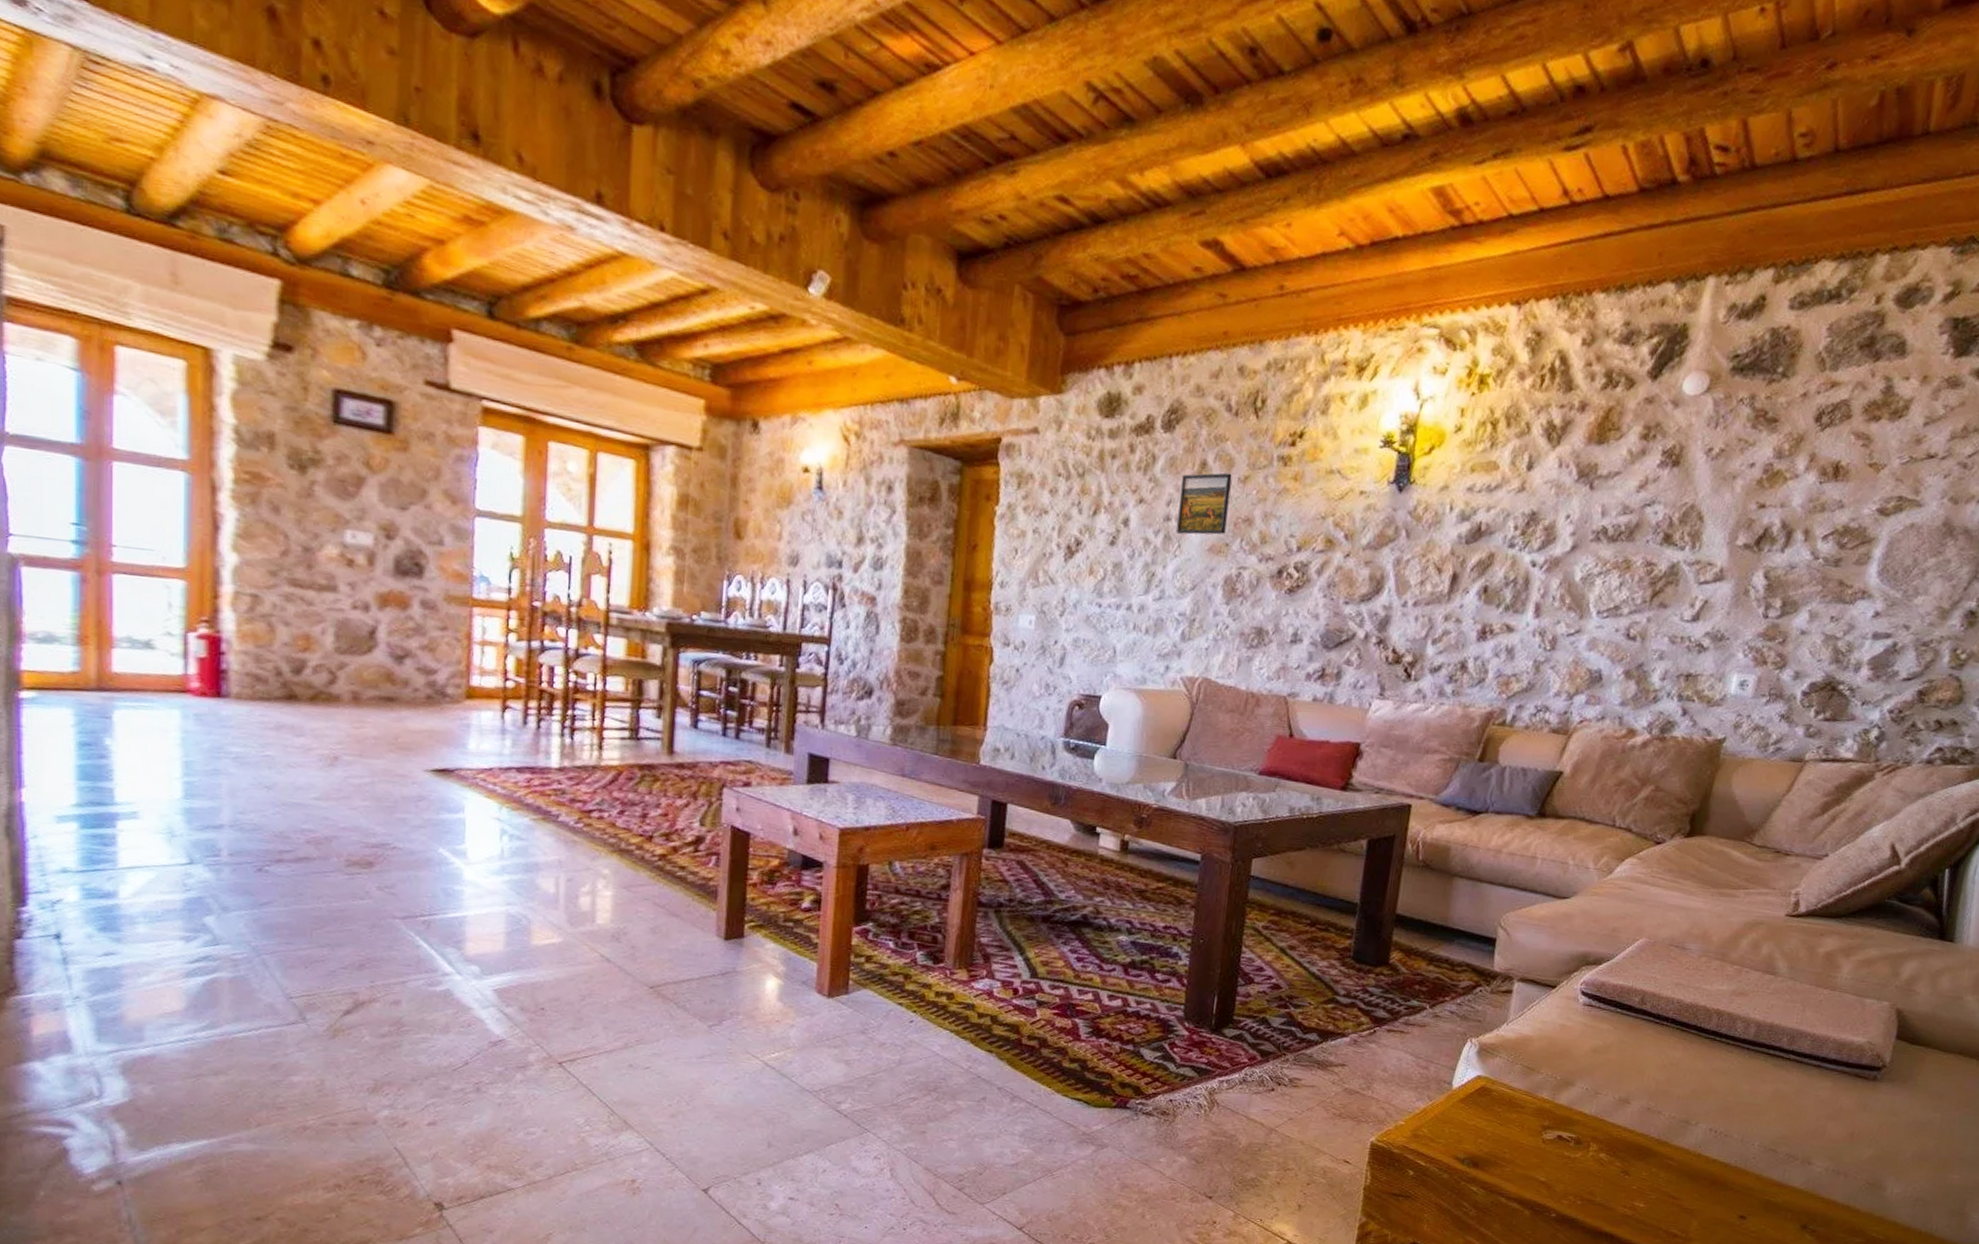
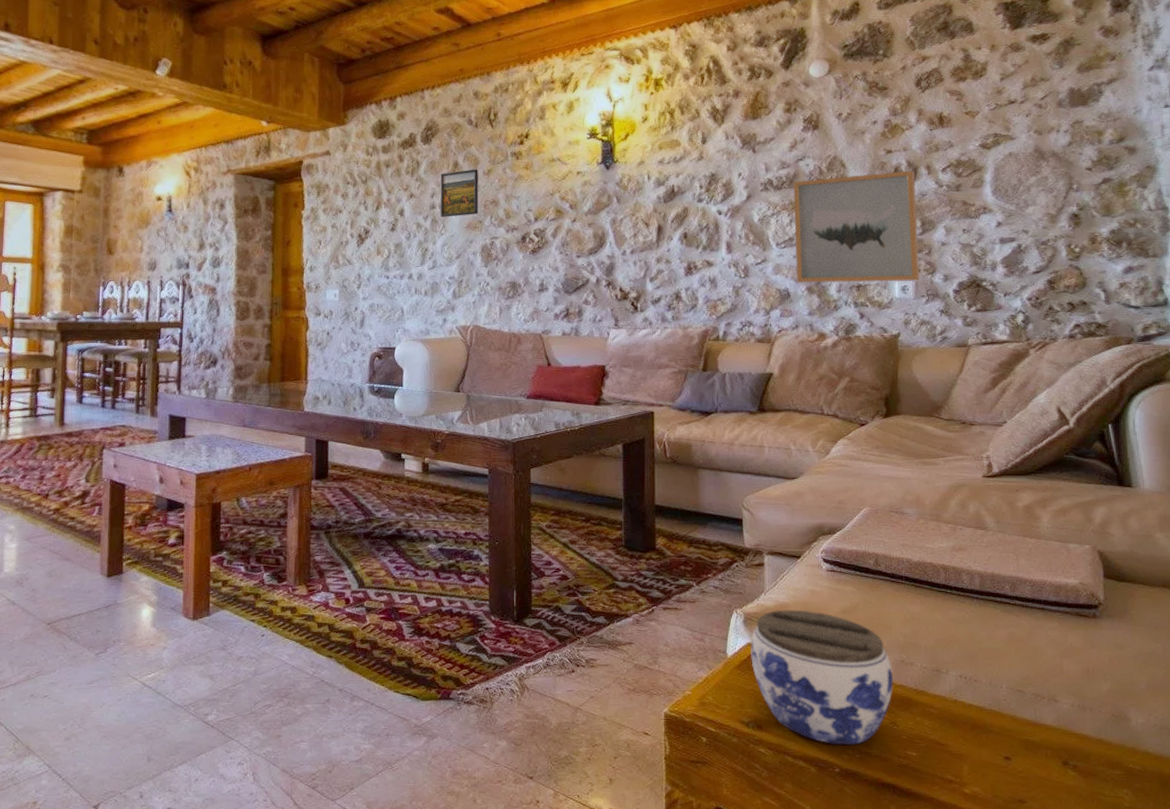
jar: none [1478,1043,1637,1192] -> present [751,609,893,746]
wall art: none [1613,532,1788,677] -> present [793,170,920,283]

